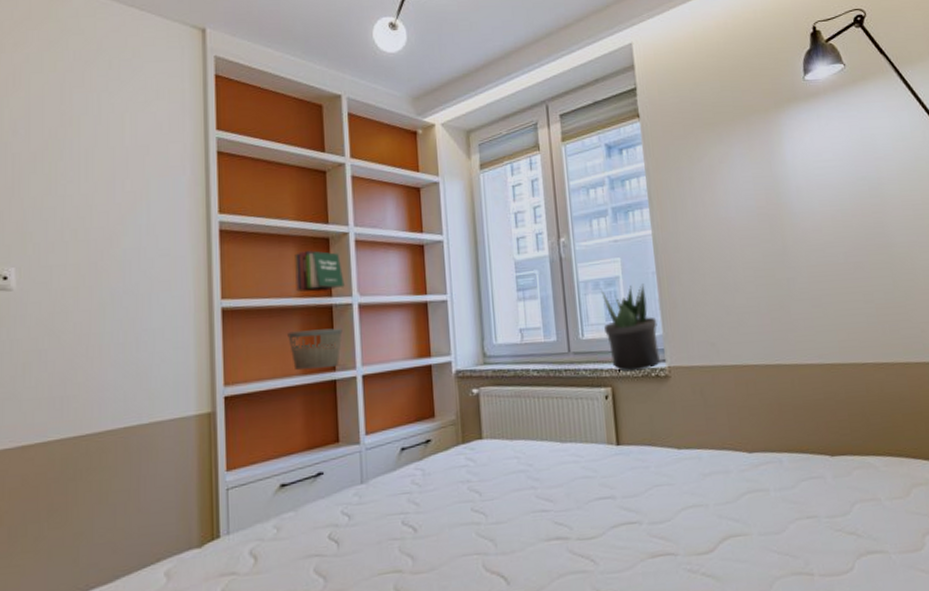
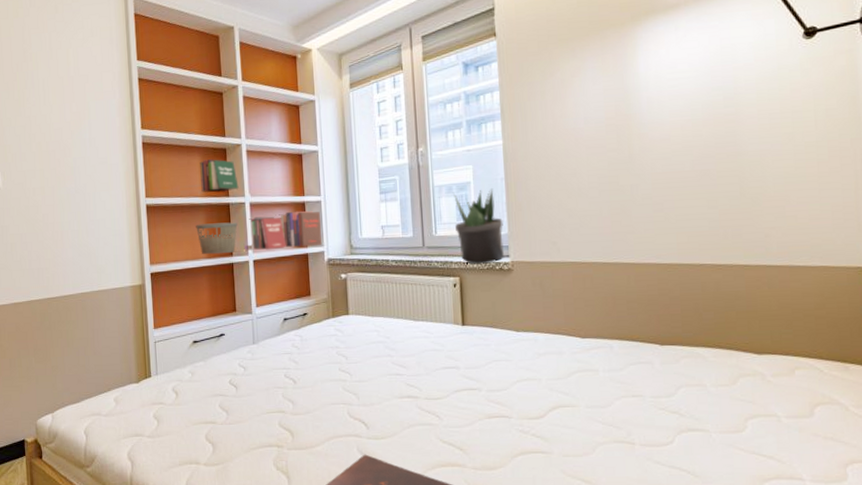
books: none [350,320,405,363] -> present [243,216,286,250]
books: none [390,313,449,359] -> present [275,211,322,248]

